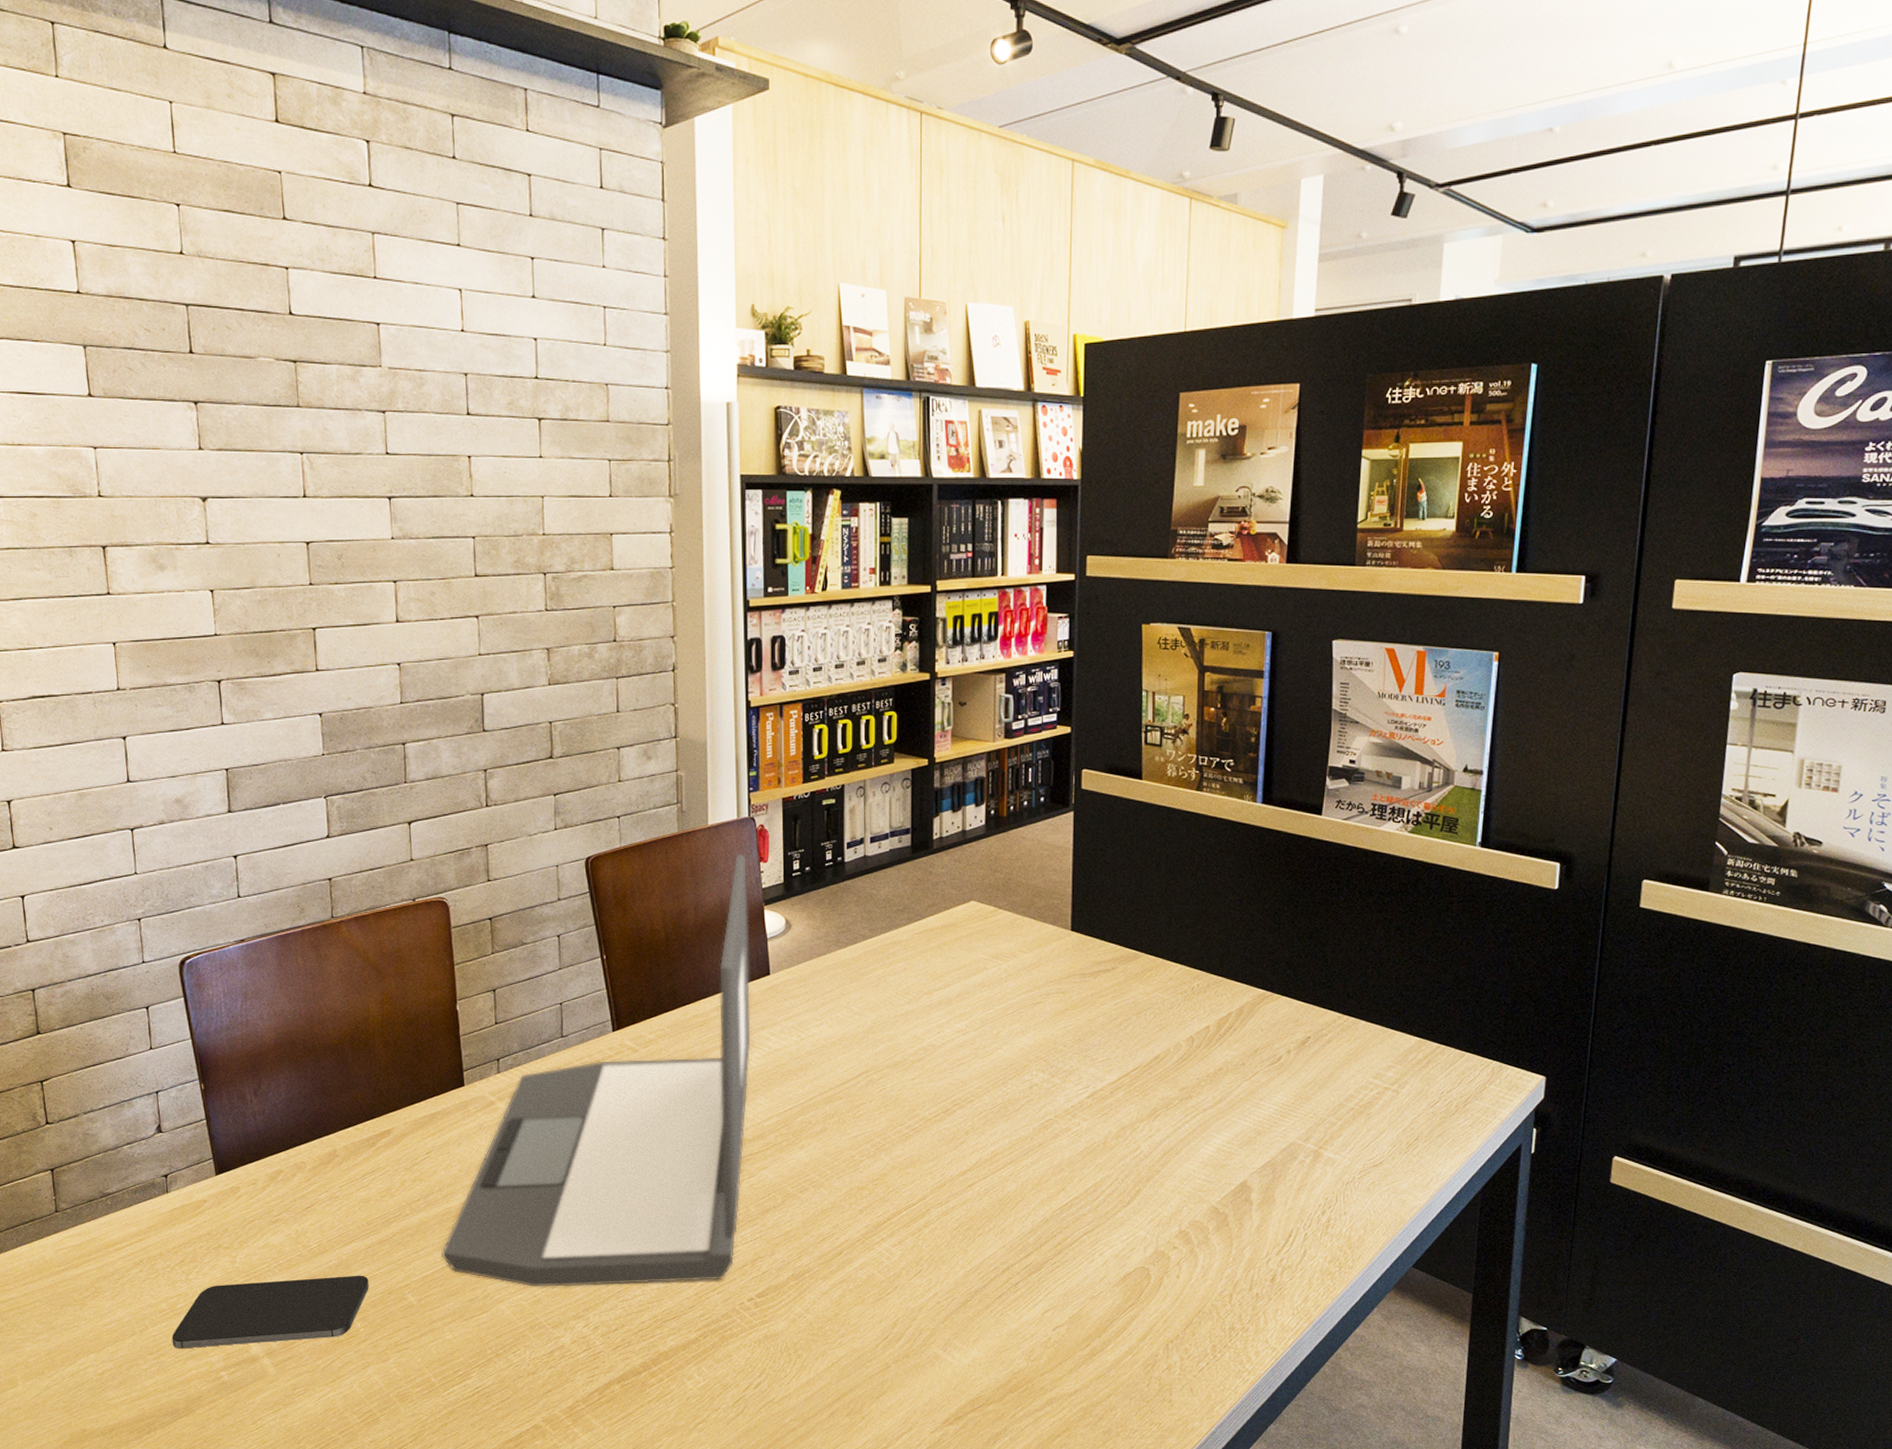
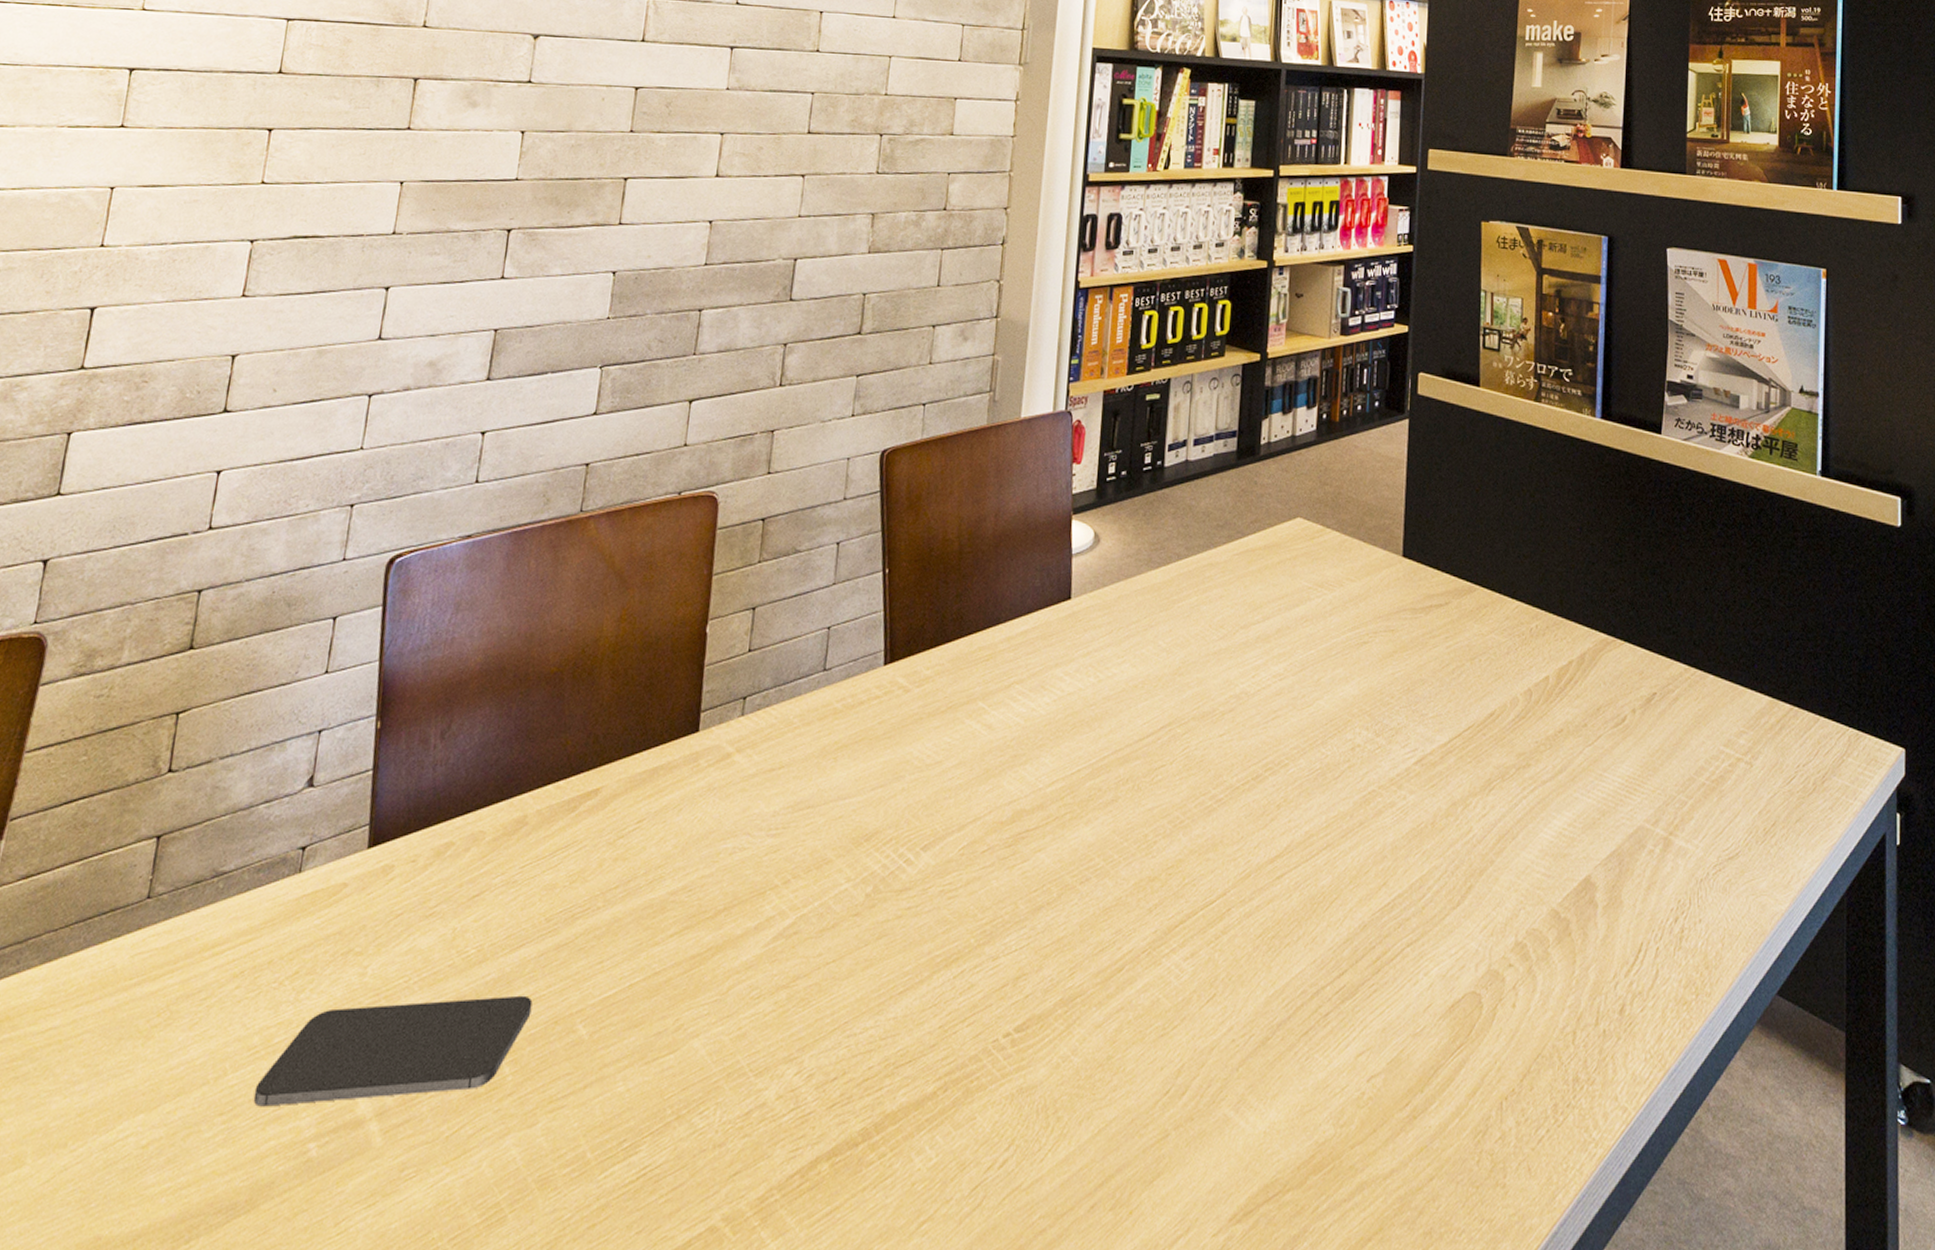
laptop: present [442,853,751,1287] -> none [632,452,1057,1015]

